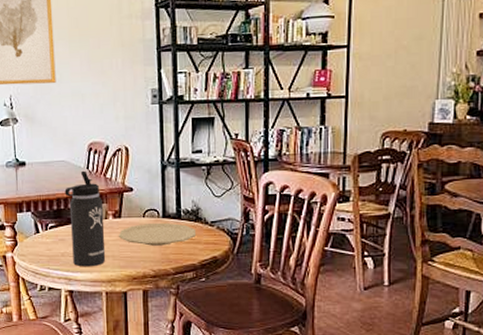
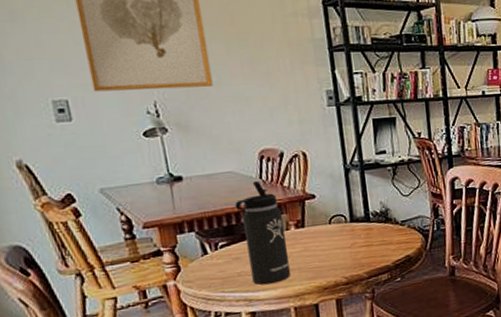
plate: present [119,223,197,246] -> none [303,226,388,253]

